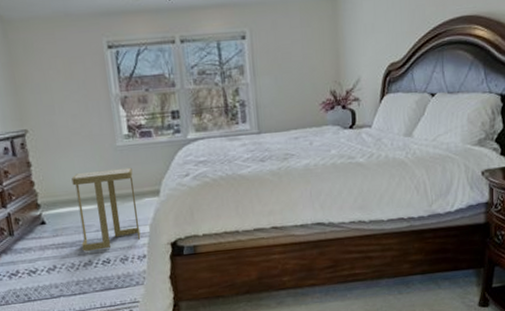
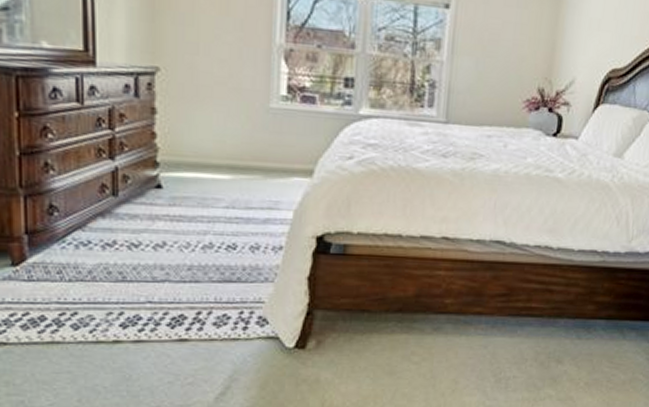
side table: present [71,167,141,252] -> none [204,132,284,232]

